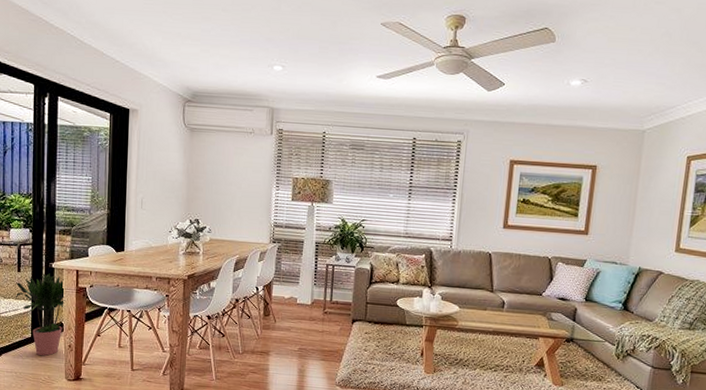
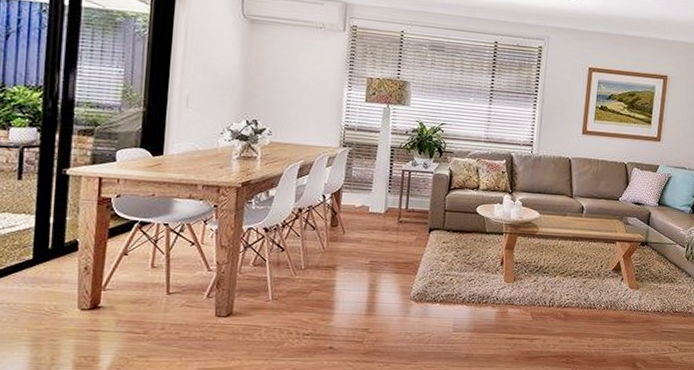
potted plant: present [16,273,66,356] -> none [13,181,83,282]

